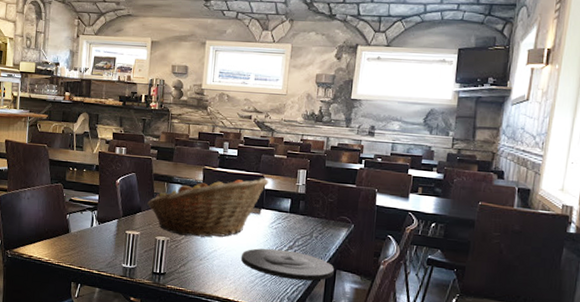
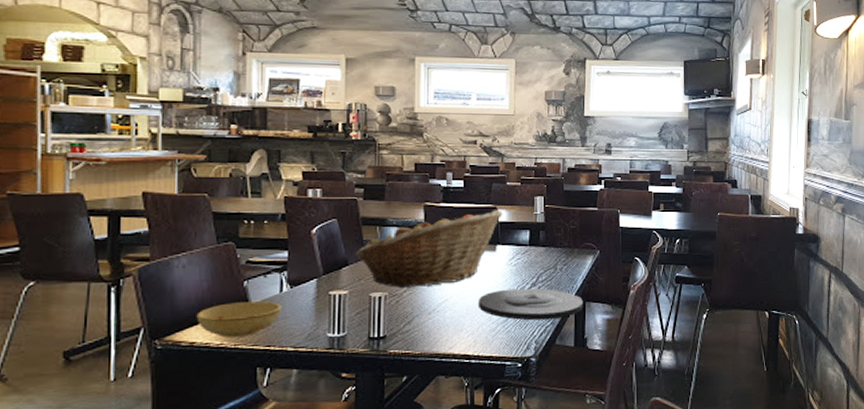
bowl: none [34,230,92,257] -> present [196,301,282,338]

